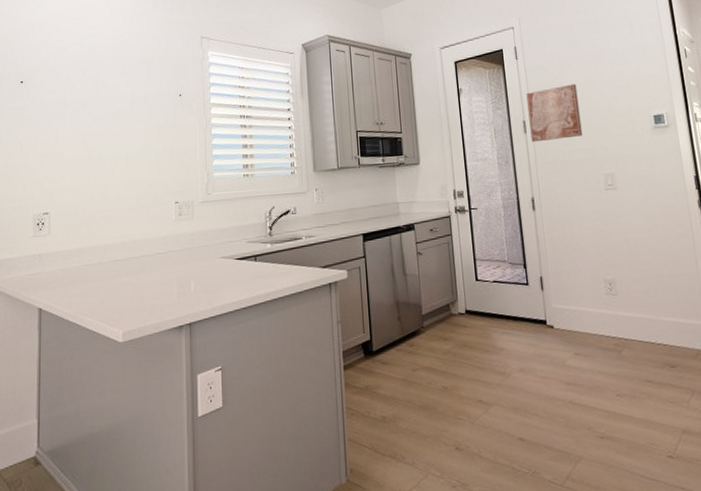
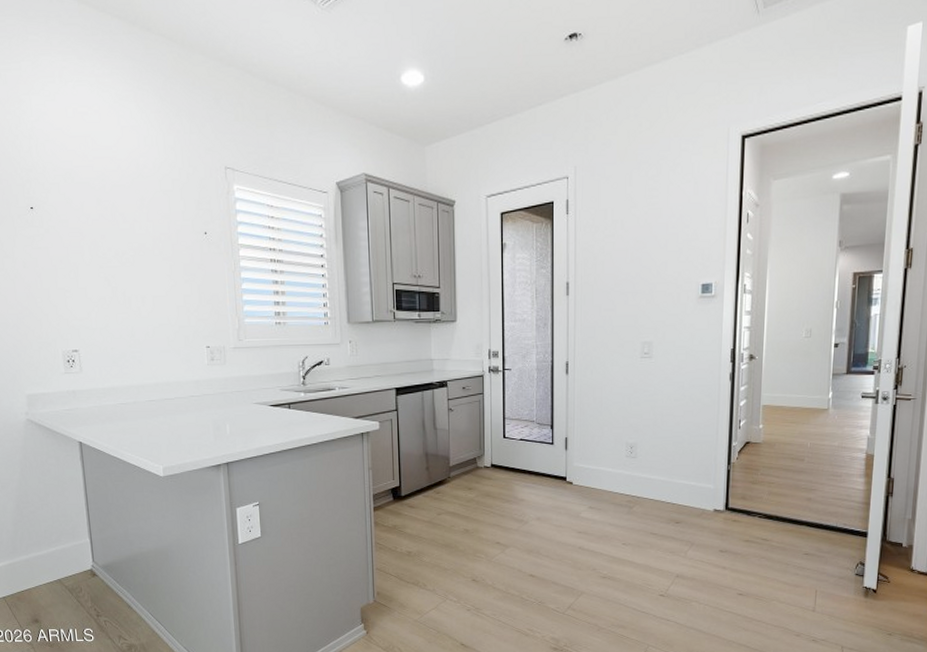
wall art: present [526,84,583,143] -> none [573,245,627,306]

